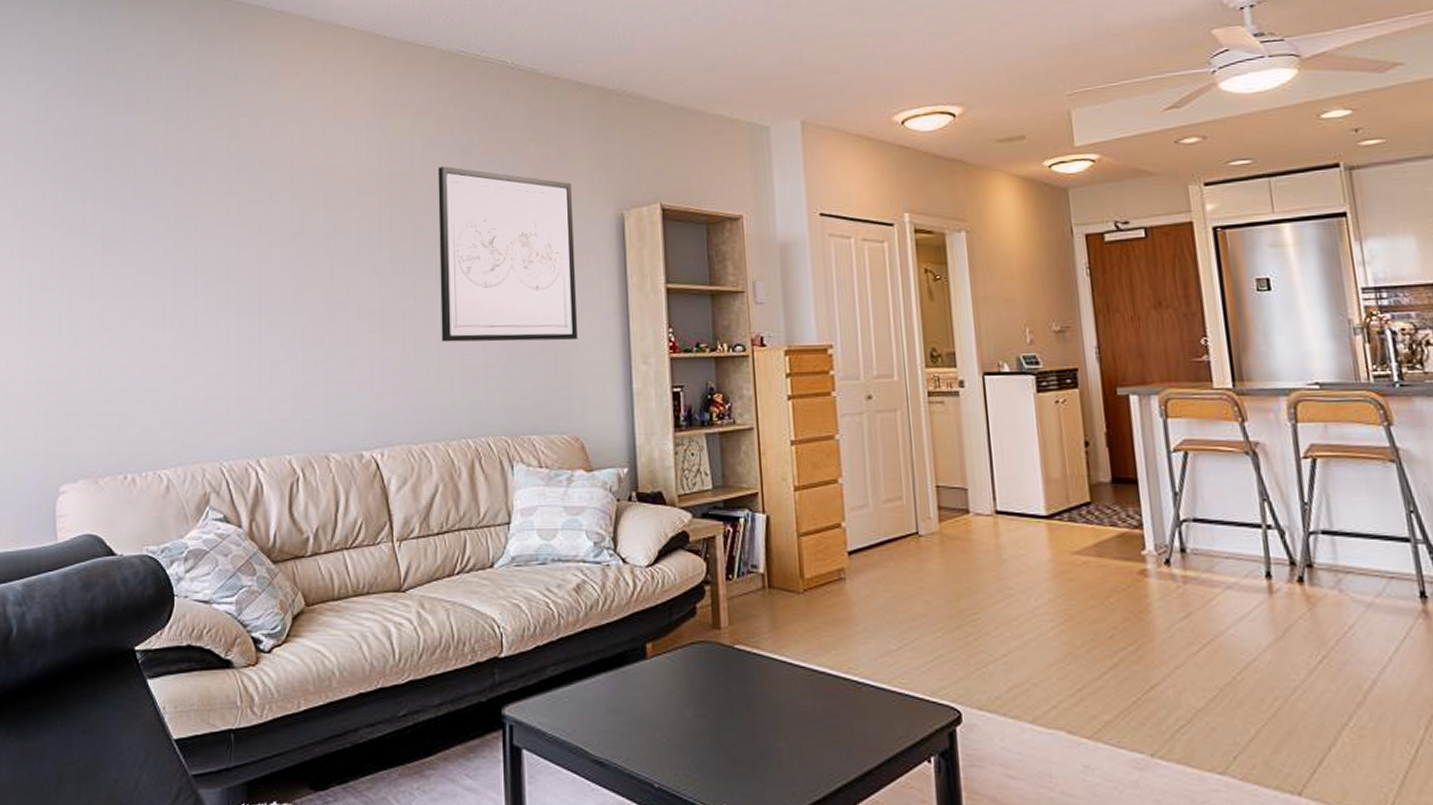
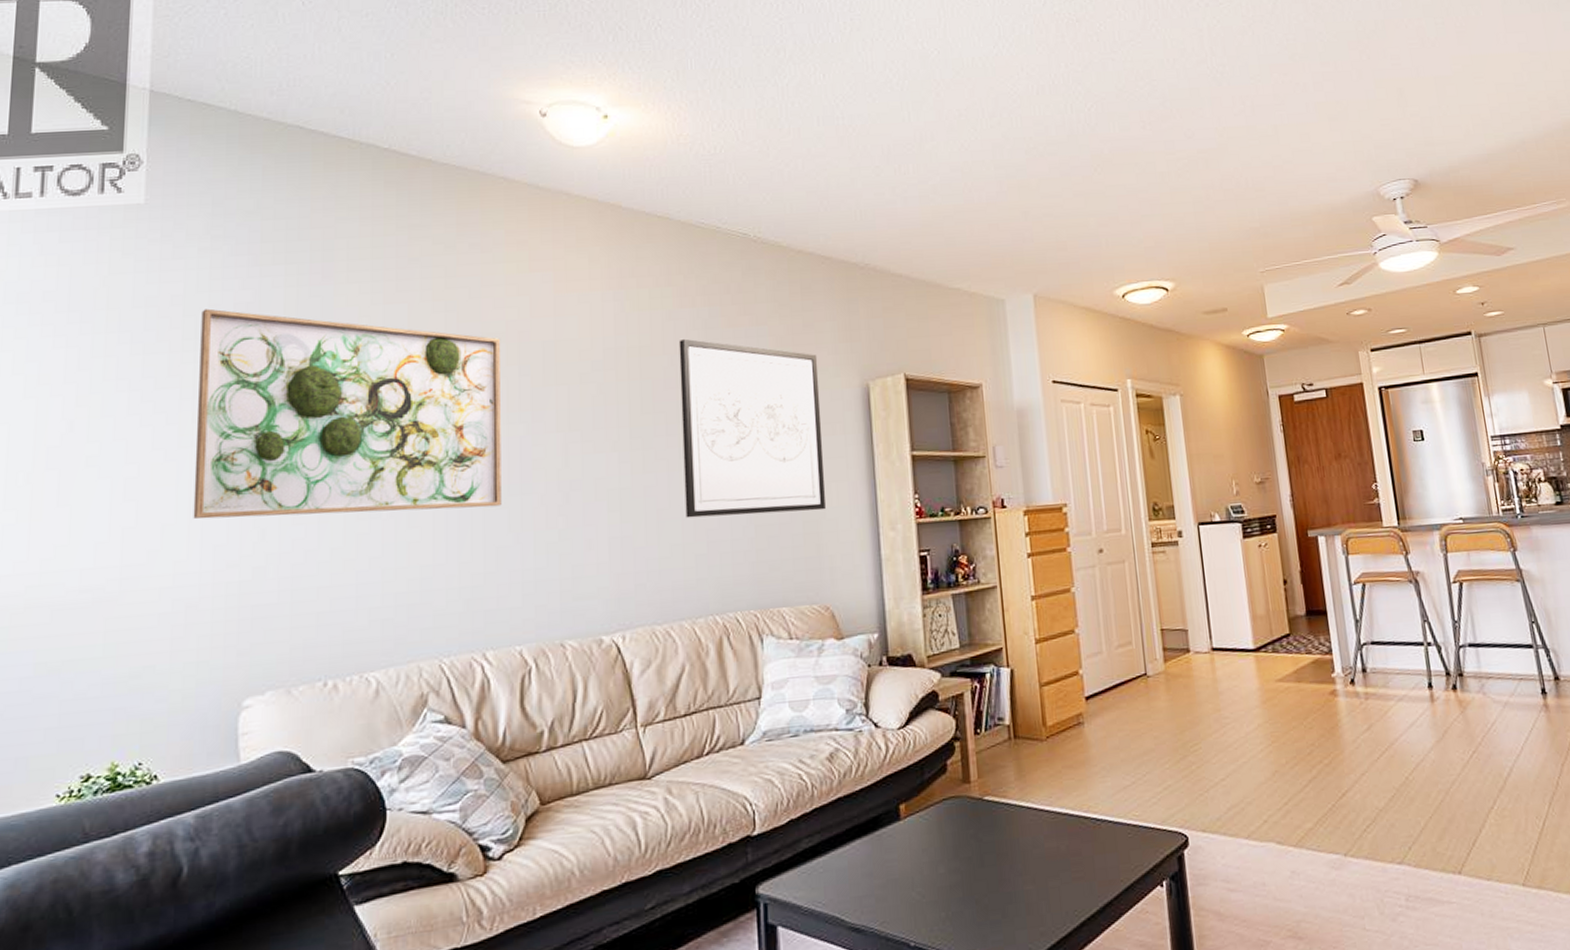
wall art: none [22,136,276,324] -> present [193,308,502,519]

